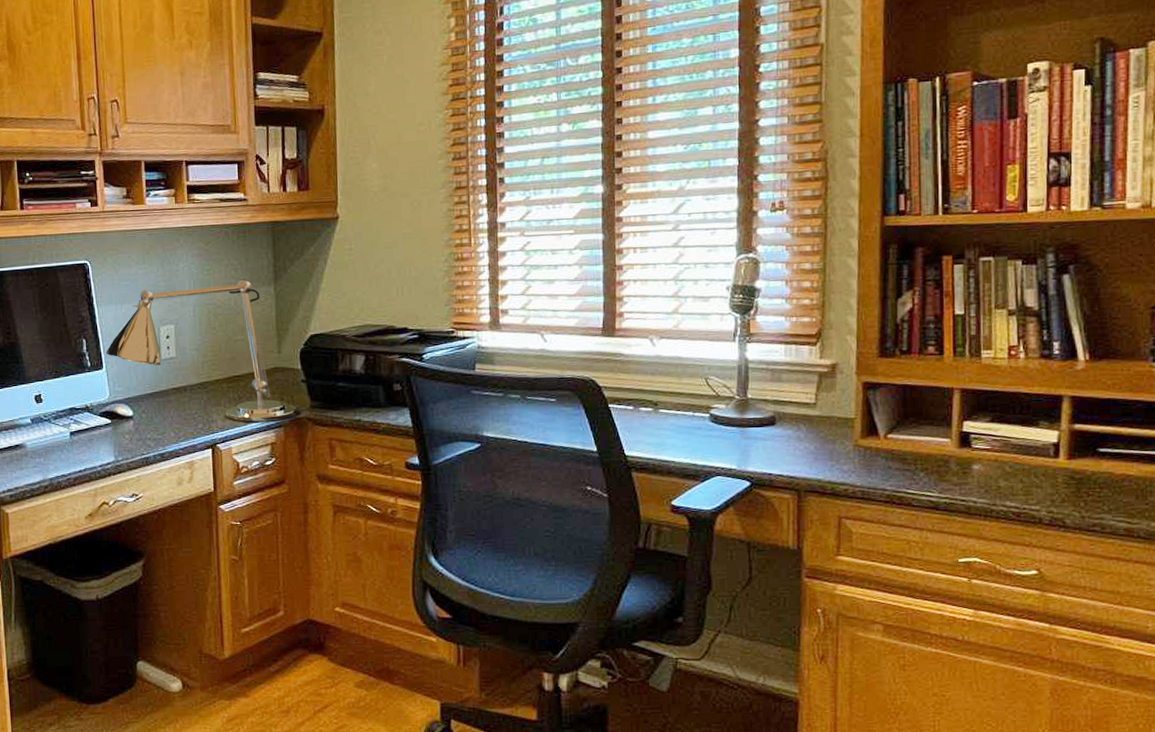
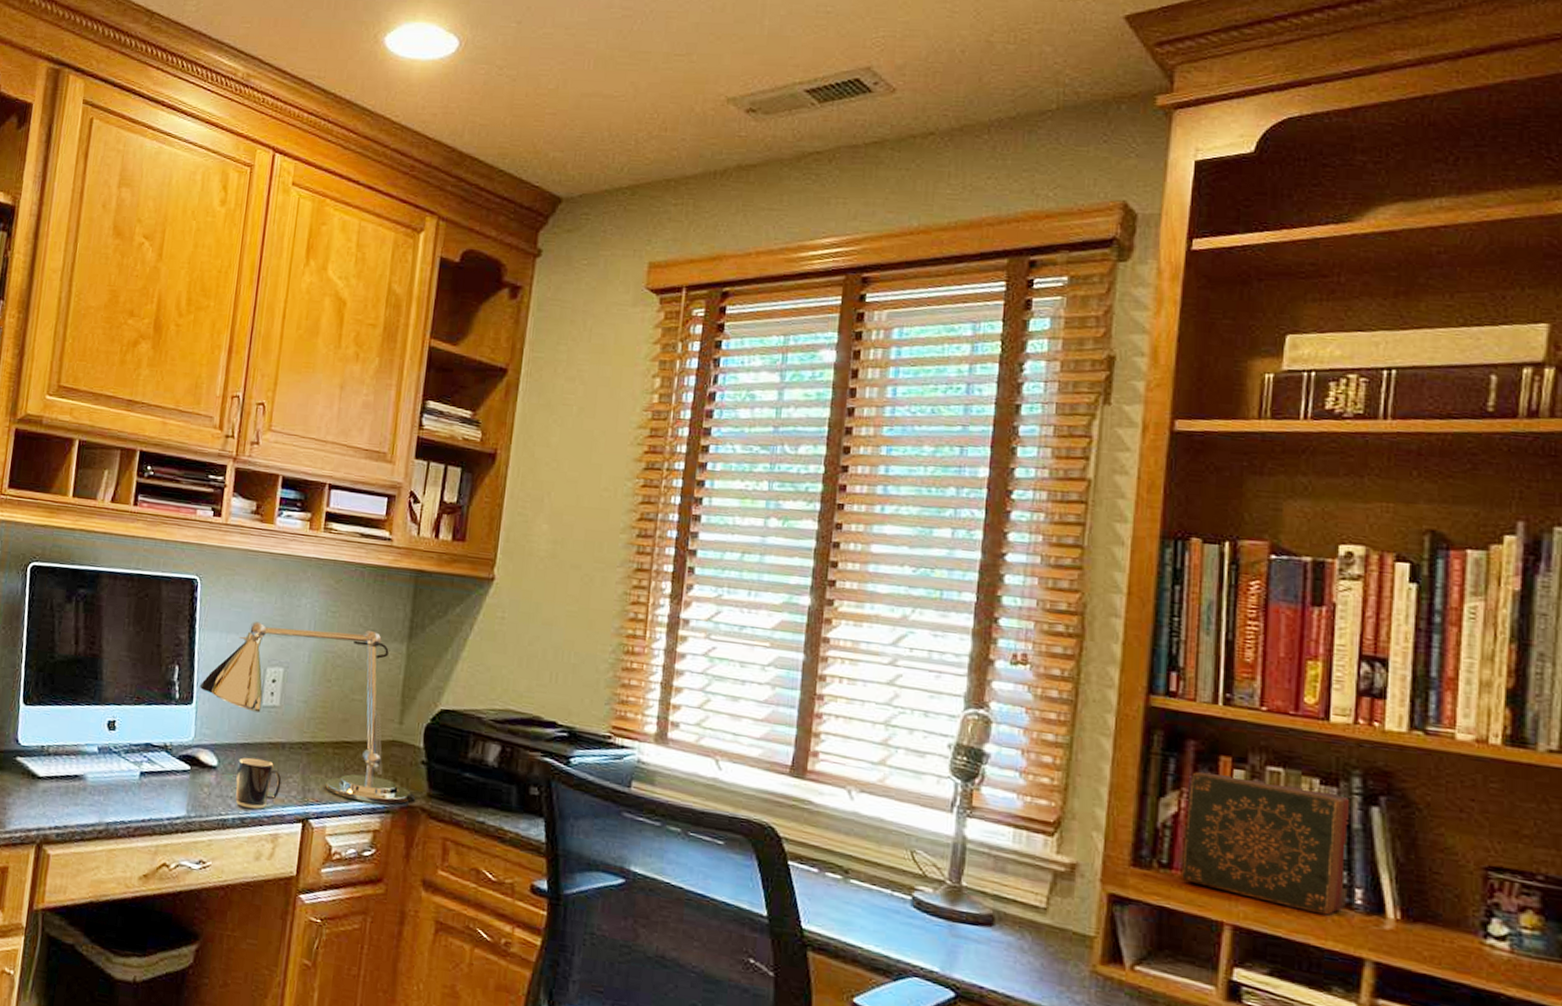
mug: none [149,403,189,445] -> present [235,757,282,809]
decorative box: none [918,268,1048,367] -> present [1182,772,1353,915]

